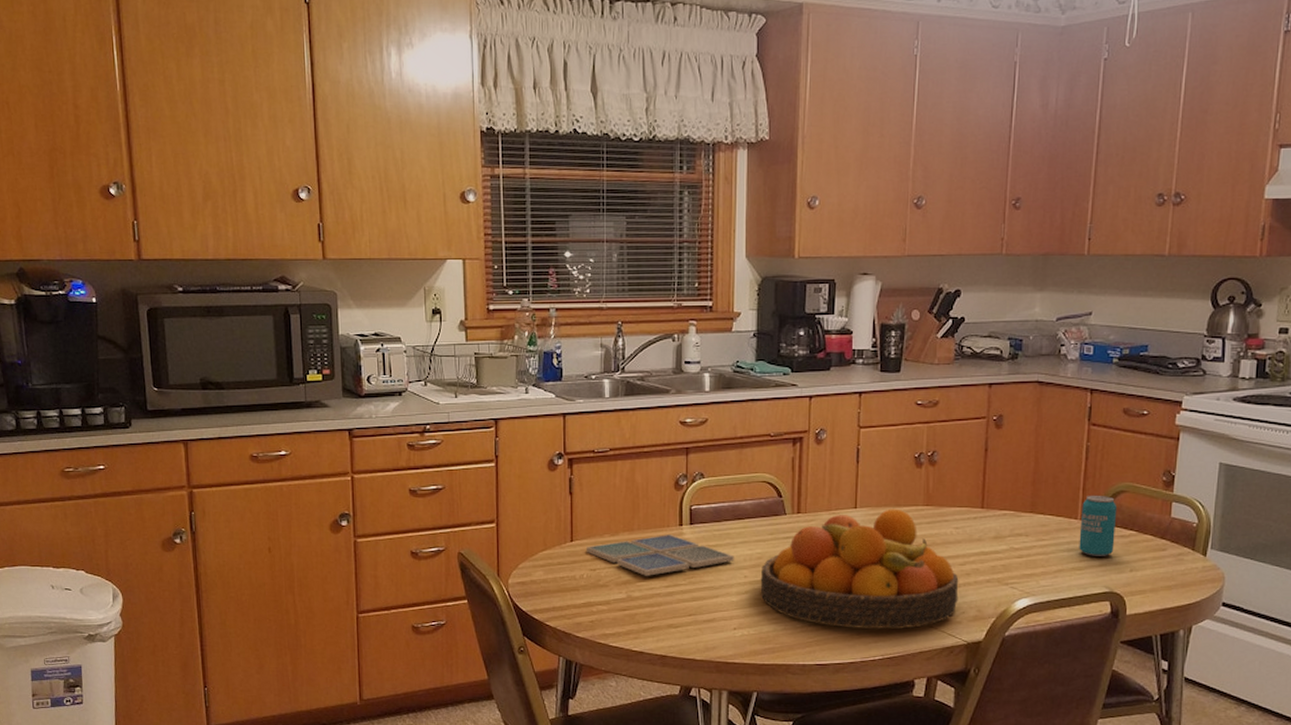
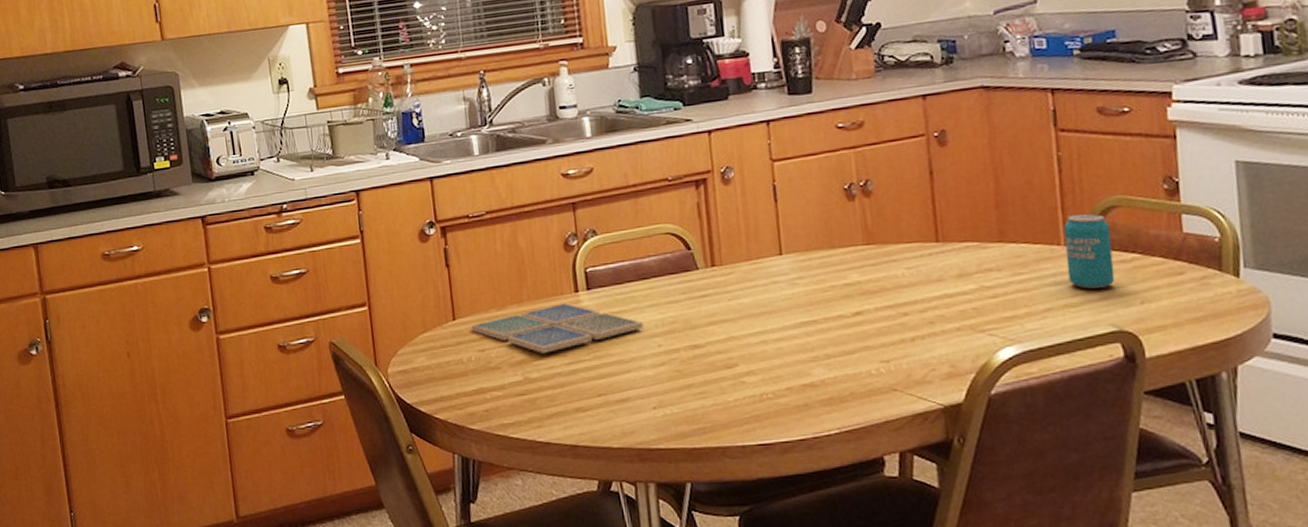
fruit bowl: present [760,509,959,629] -> none [677,251,925,399]

